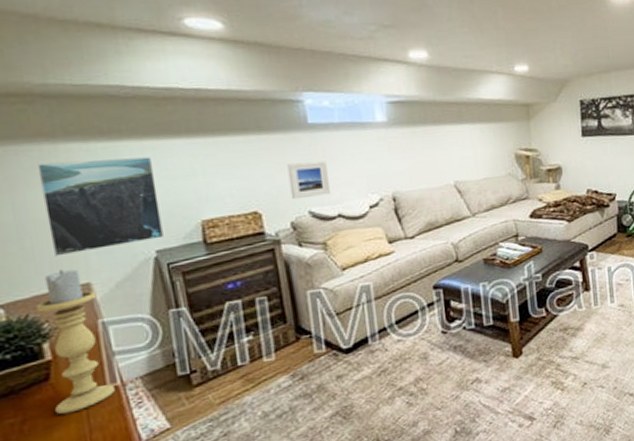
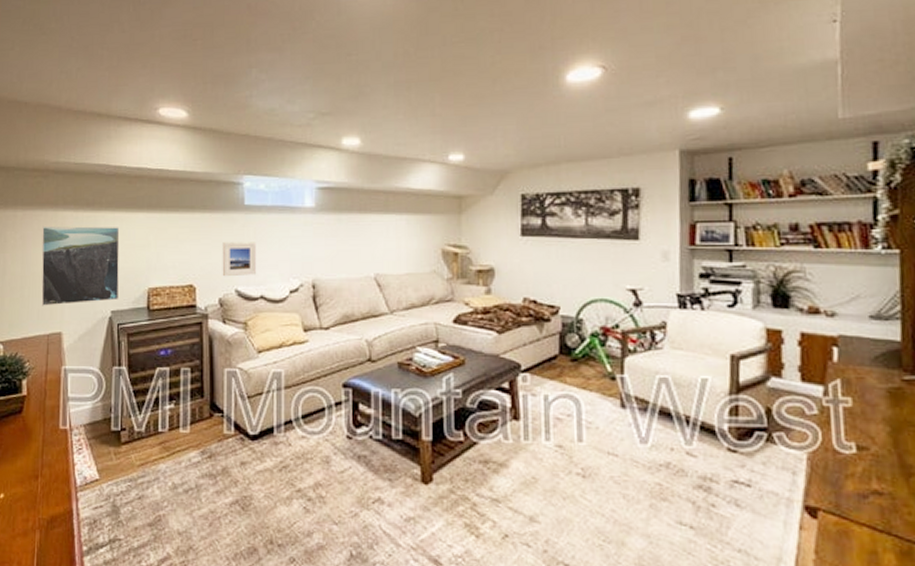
candle holder: present [37,269,115,415] -> none [22,317,64,447]

